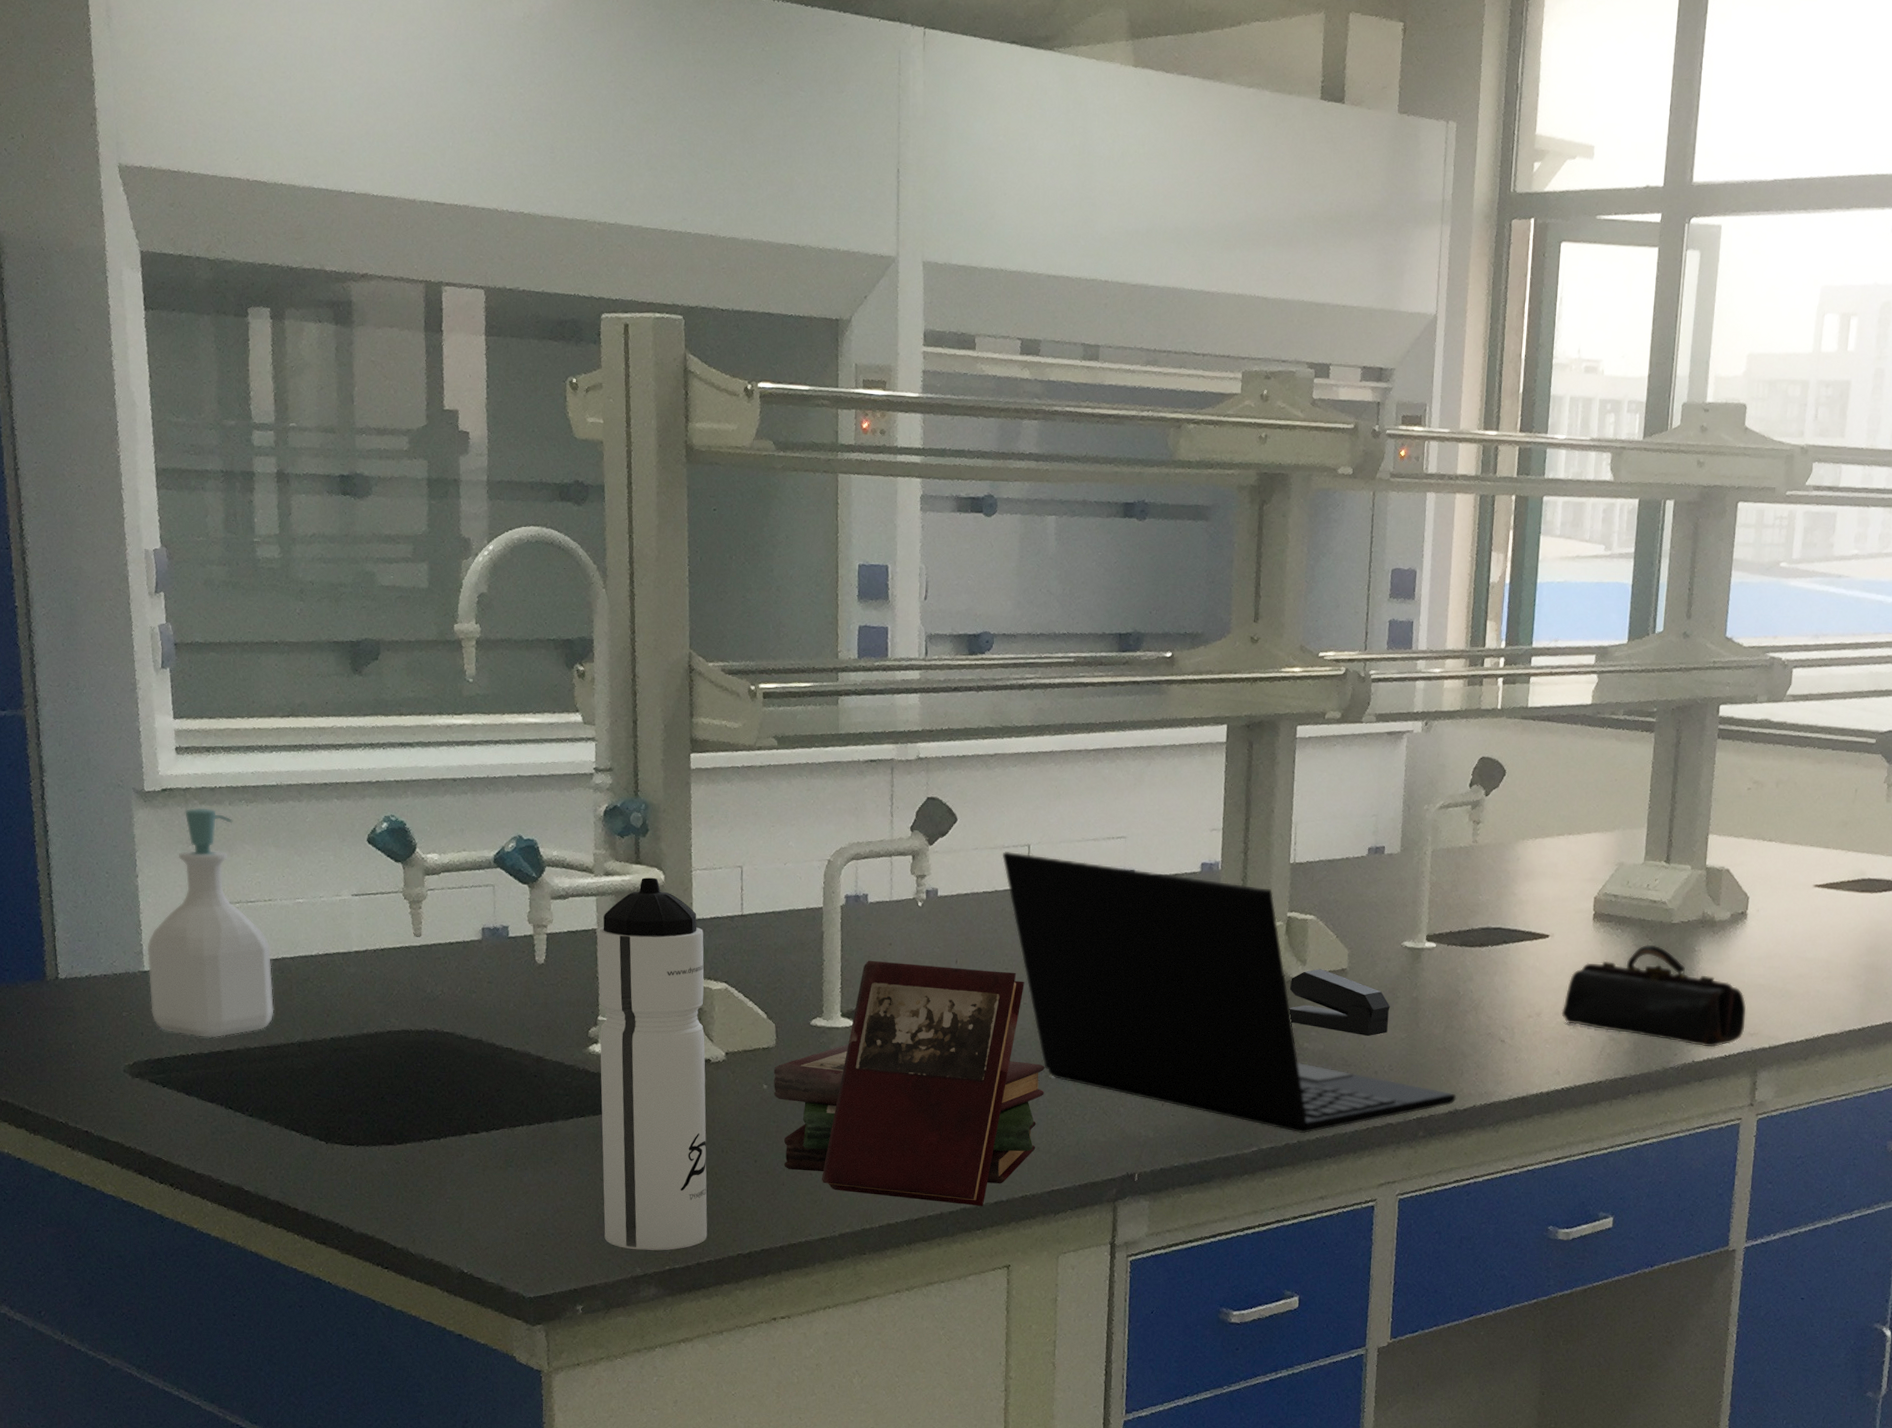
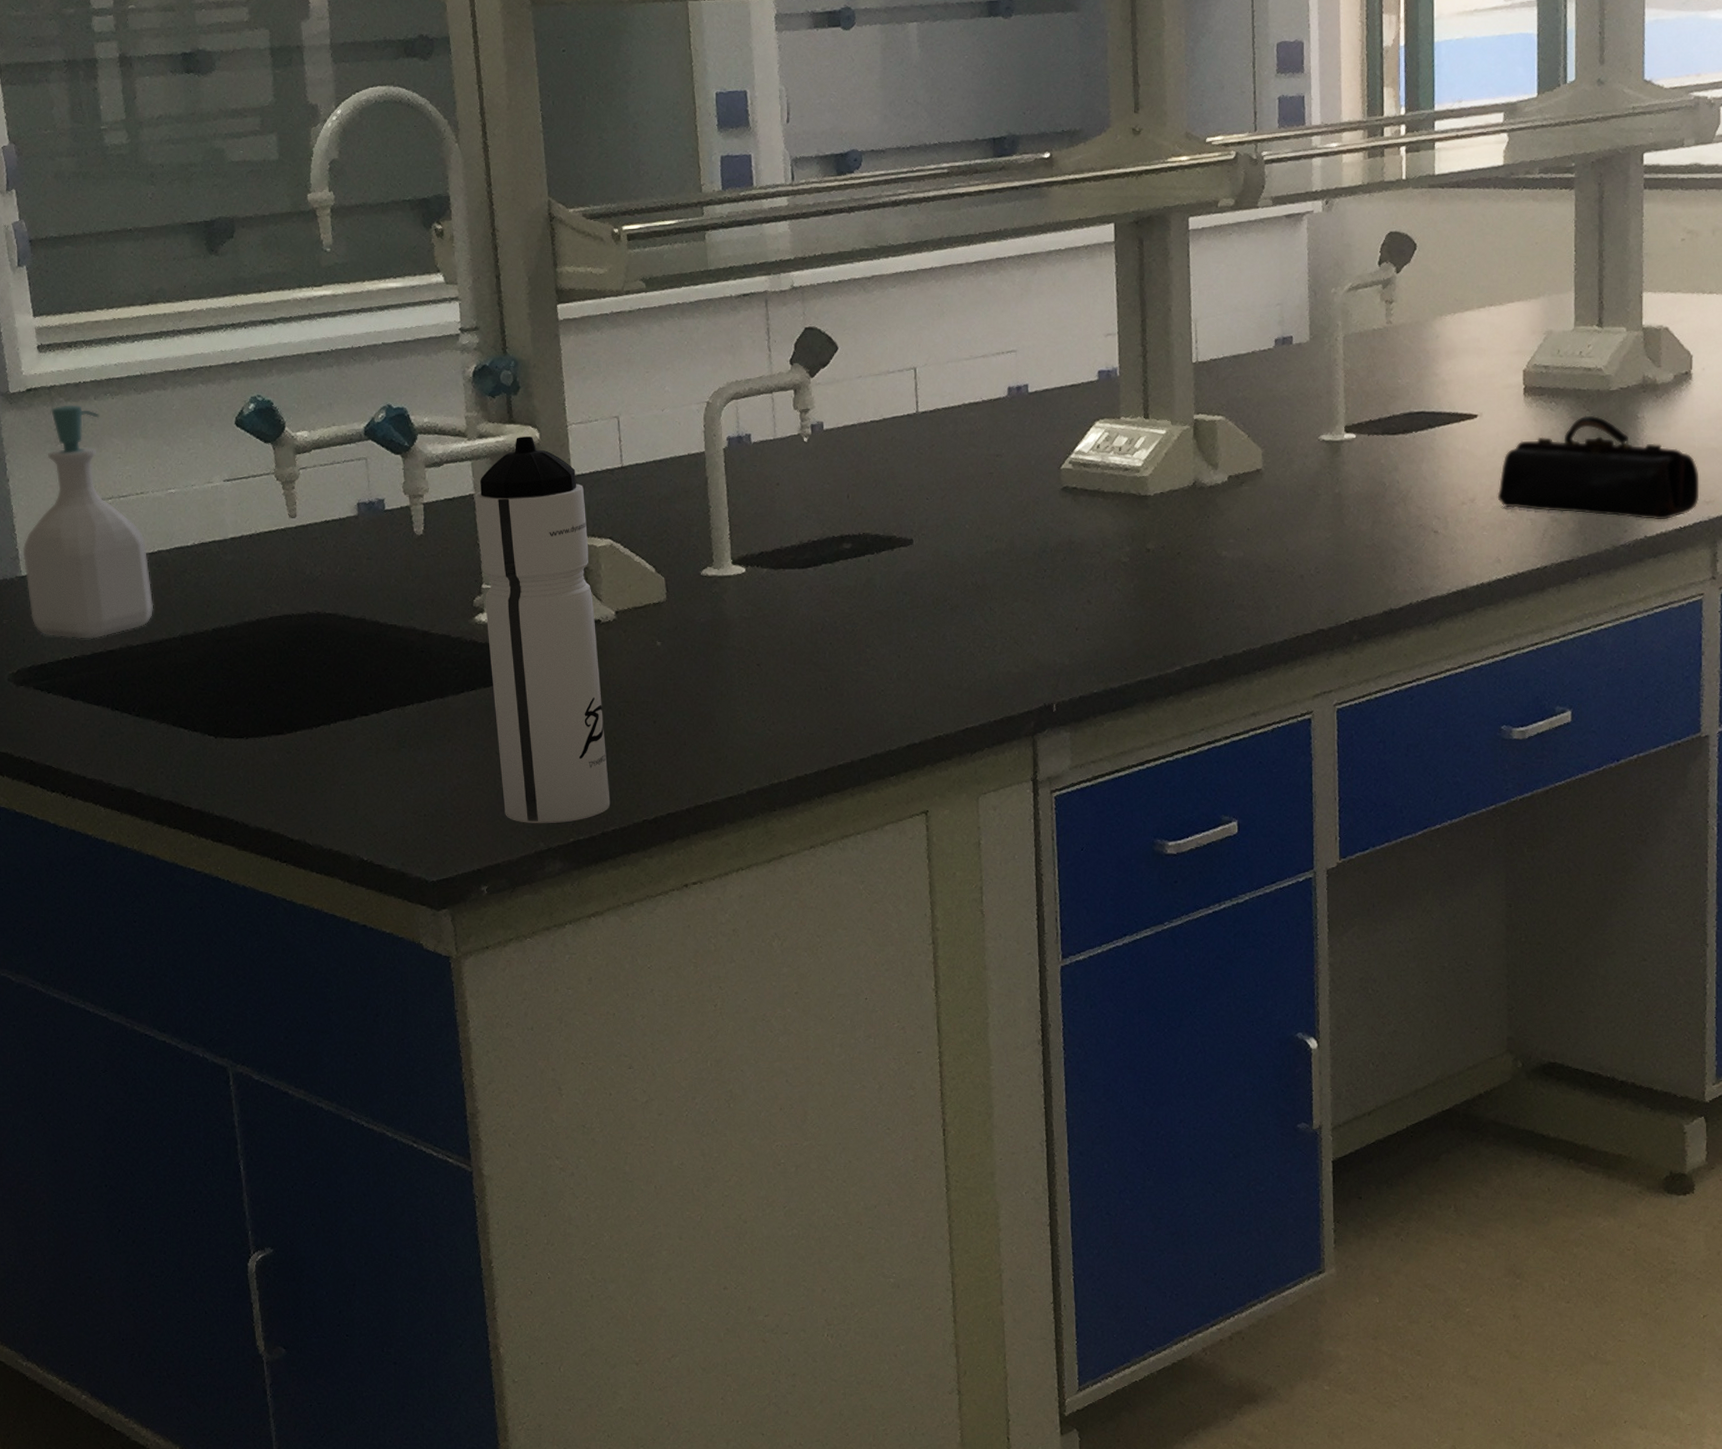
book: present [773,960,1045,1207] -> none [666,502,951,752]
laptop: present [1002,851,1457,1134] -> none [887,377,1391,648]
stapler: present [1289,969,1390,1036] -> none [1202,472,1311,538]

